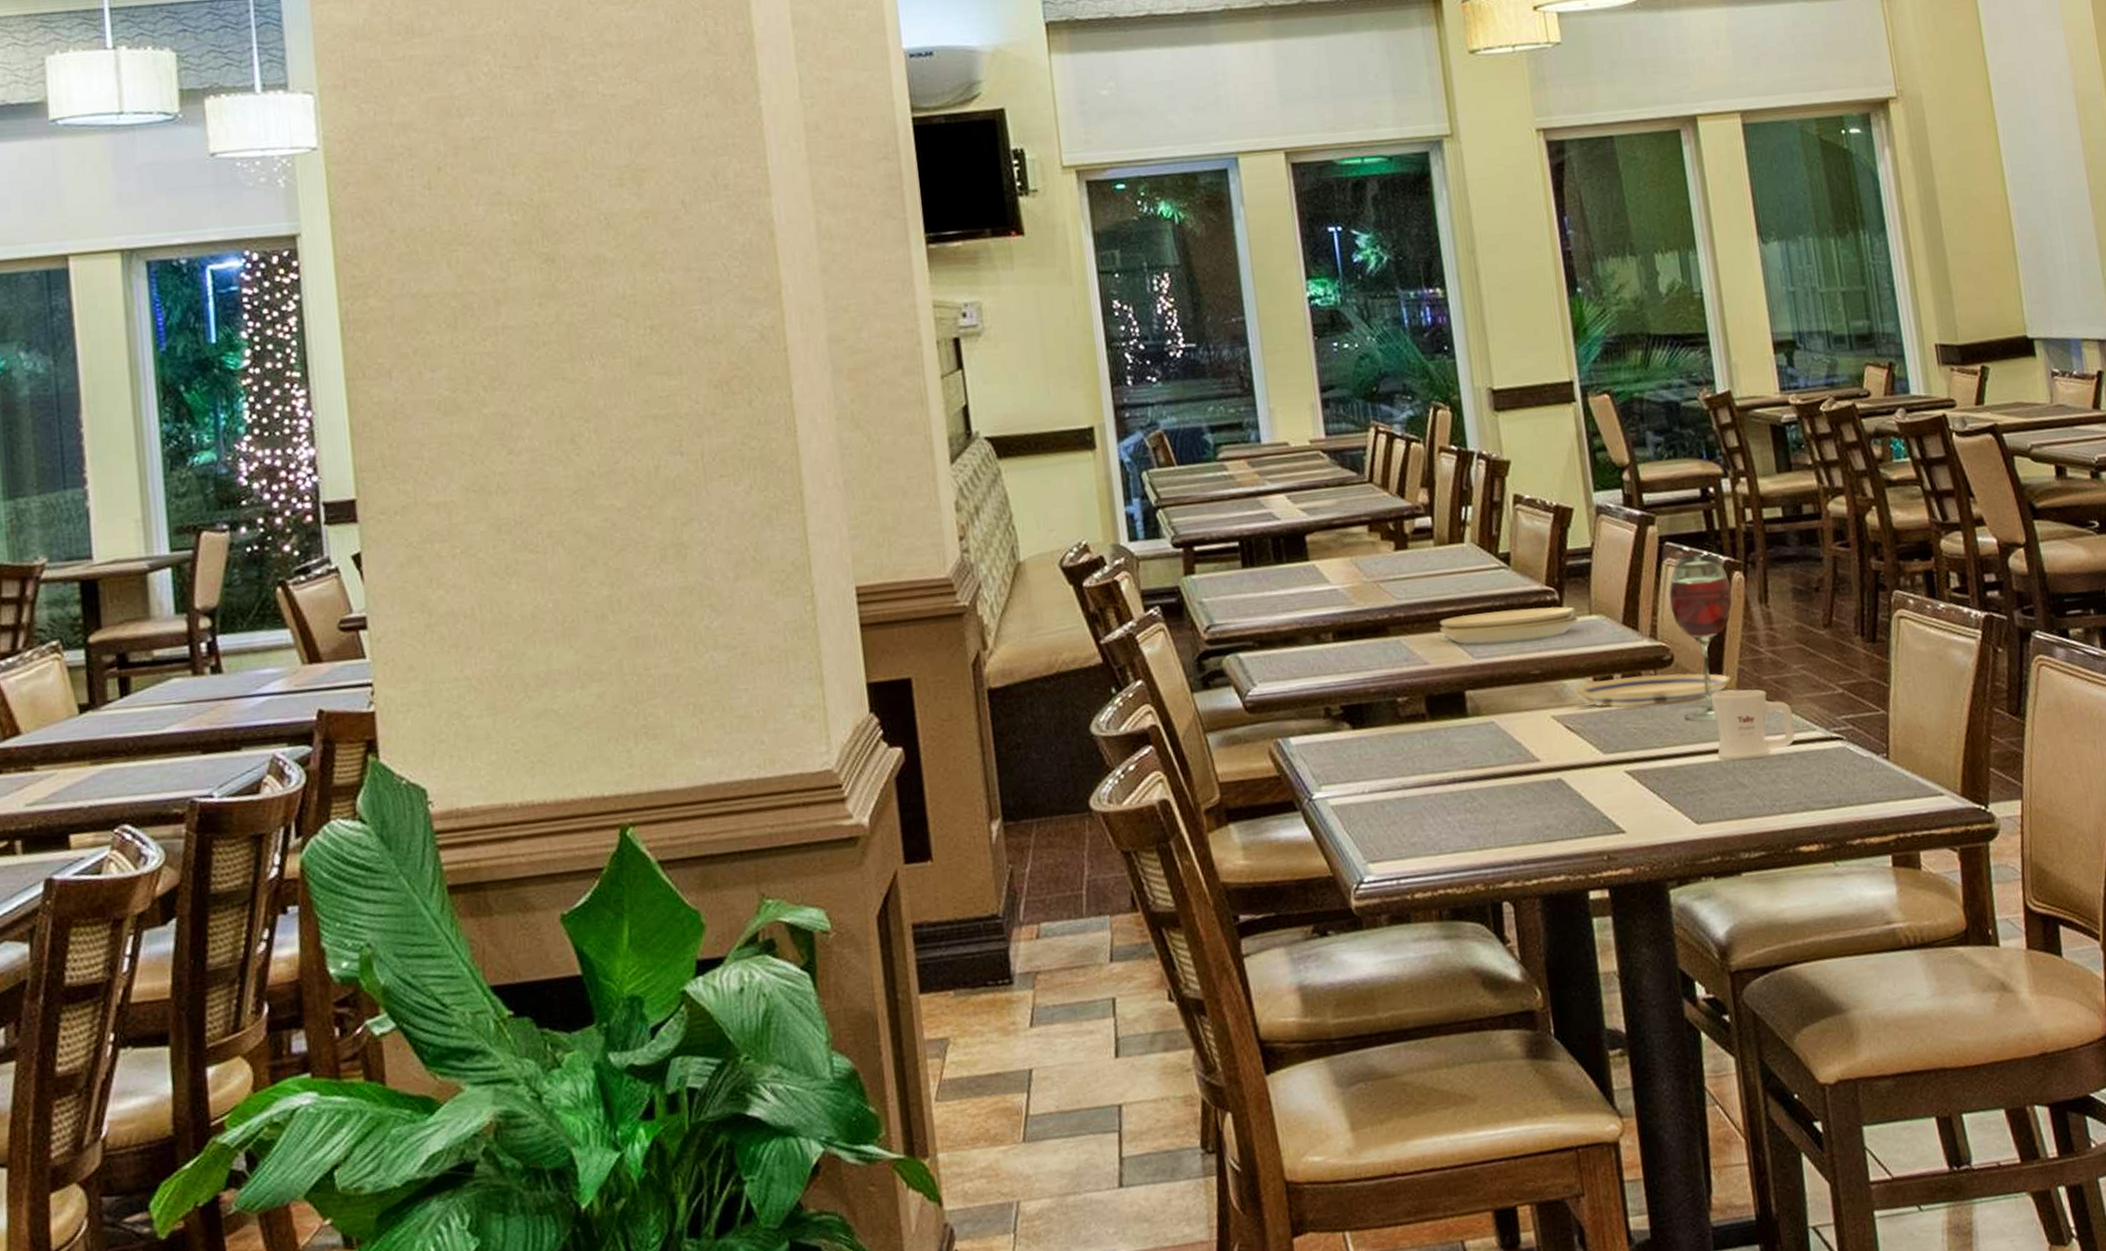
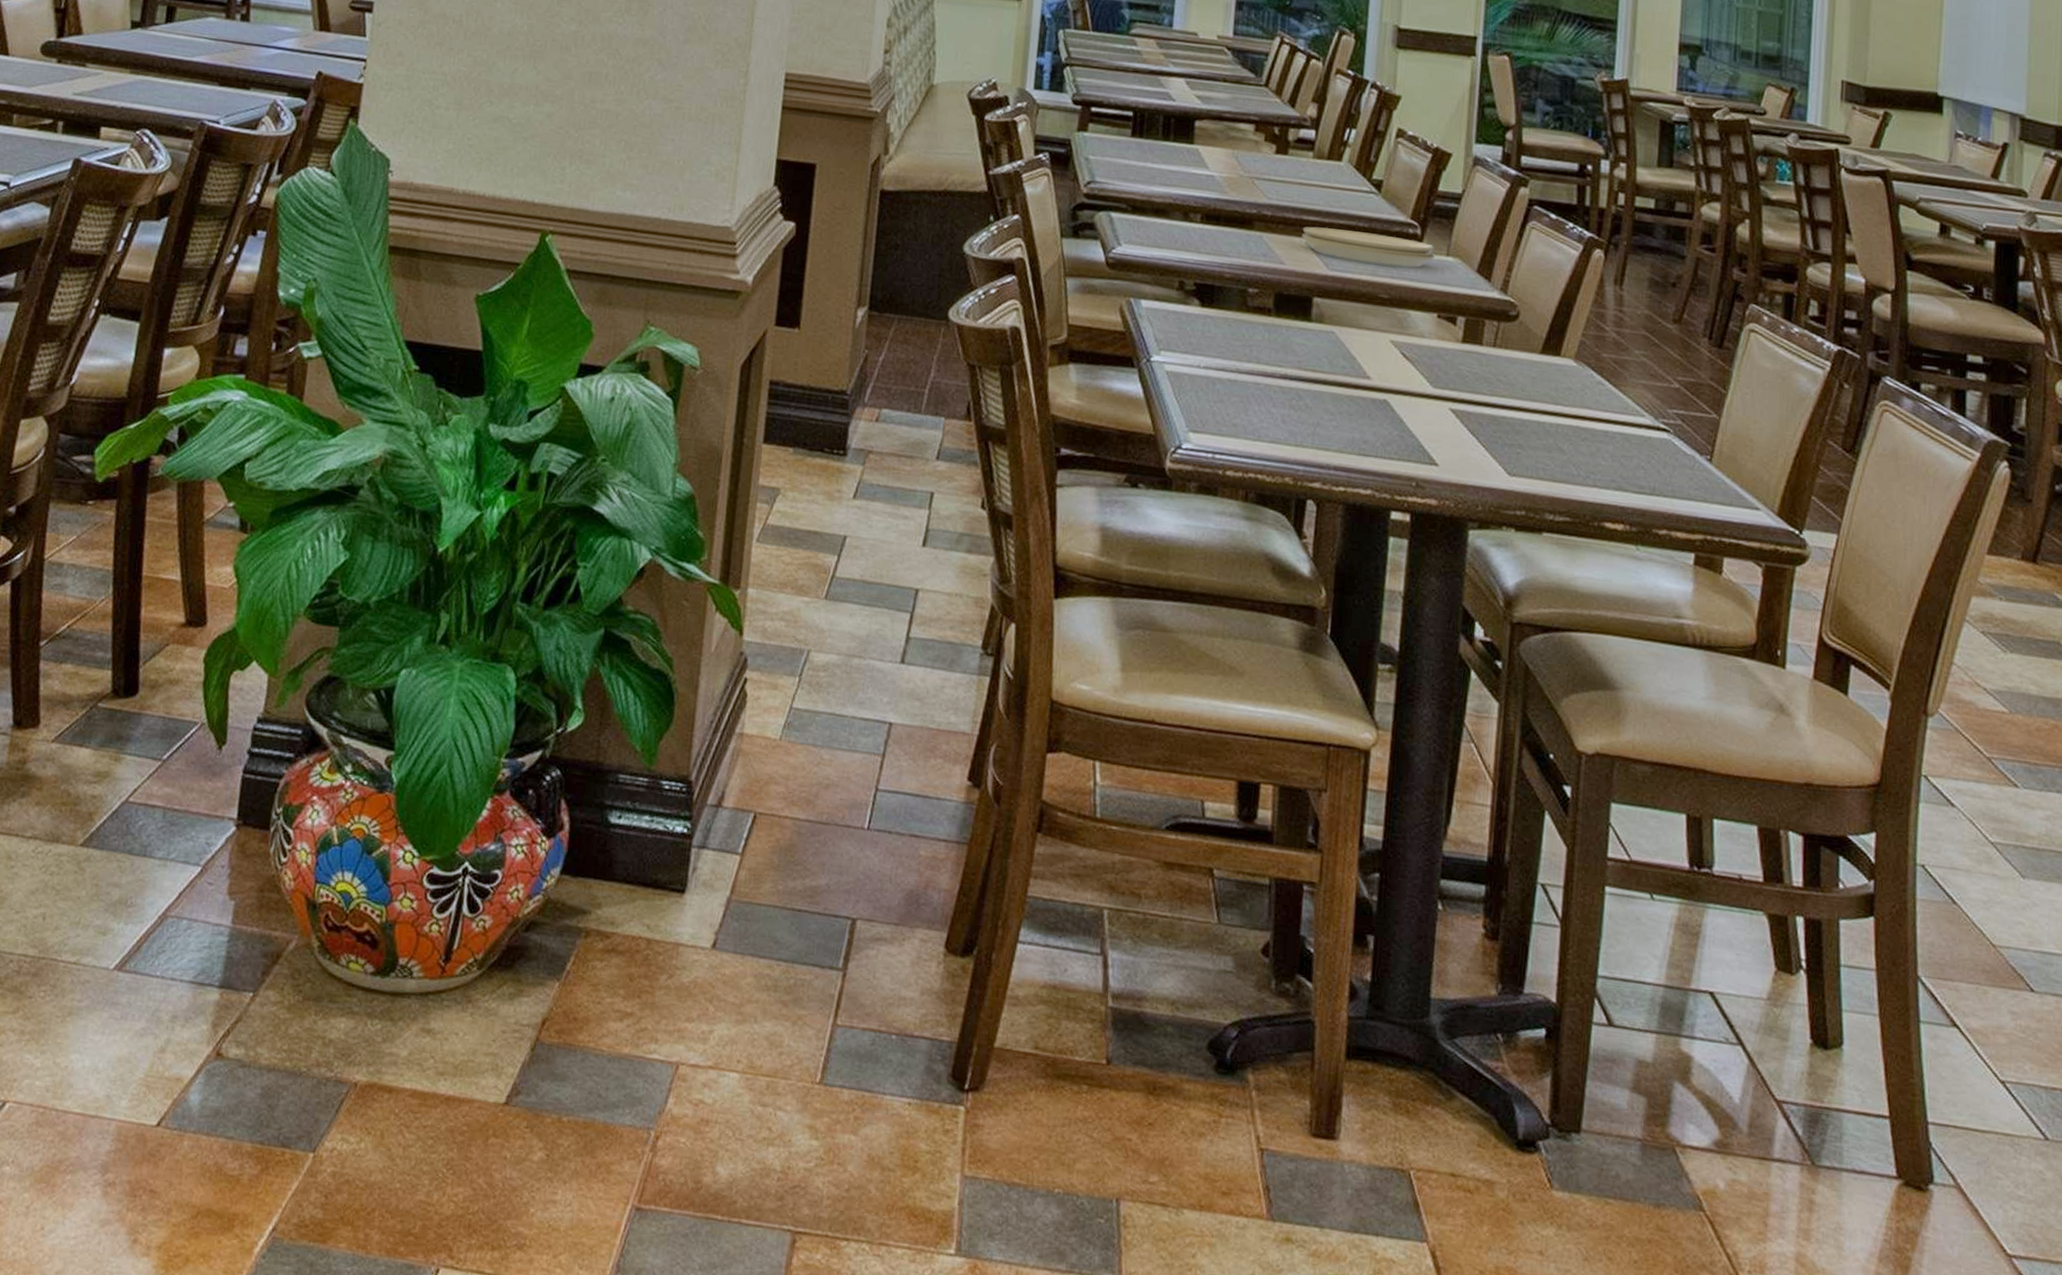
plate: present [1575,672,1732,708] -> none [1418,318,1572,362]
wineglass: present [1669,554,1732,722] -> none [1518,223,1589,384]
mug: present [1710,689,1795,761] -> none [1542,357,1625,431]

